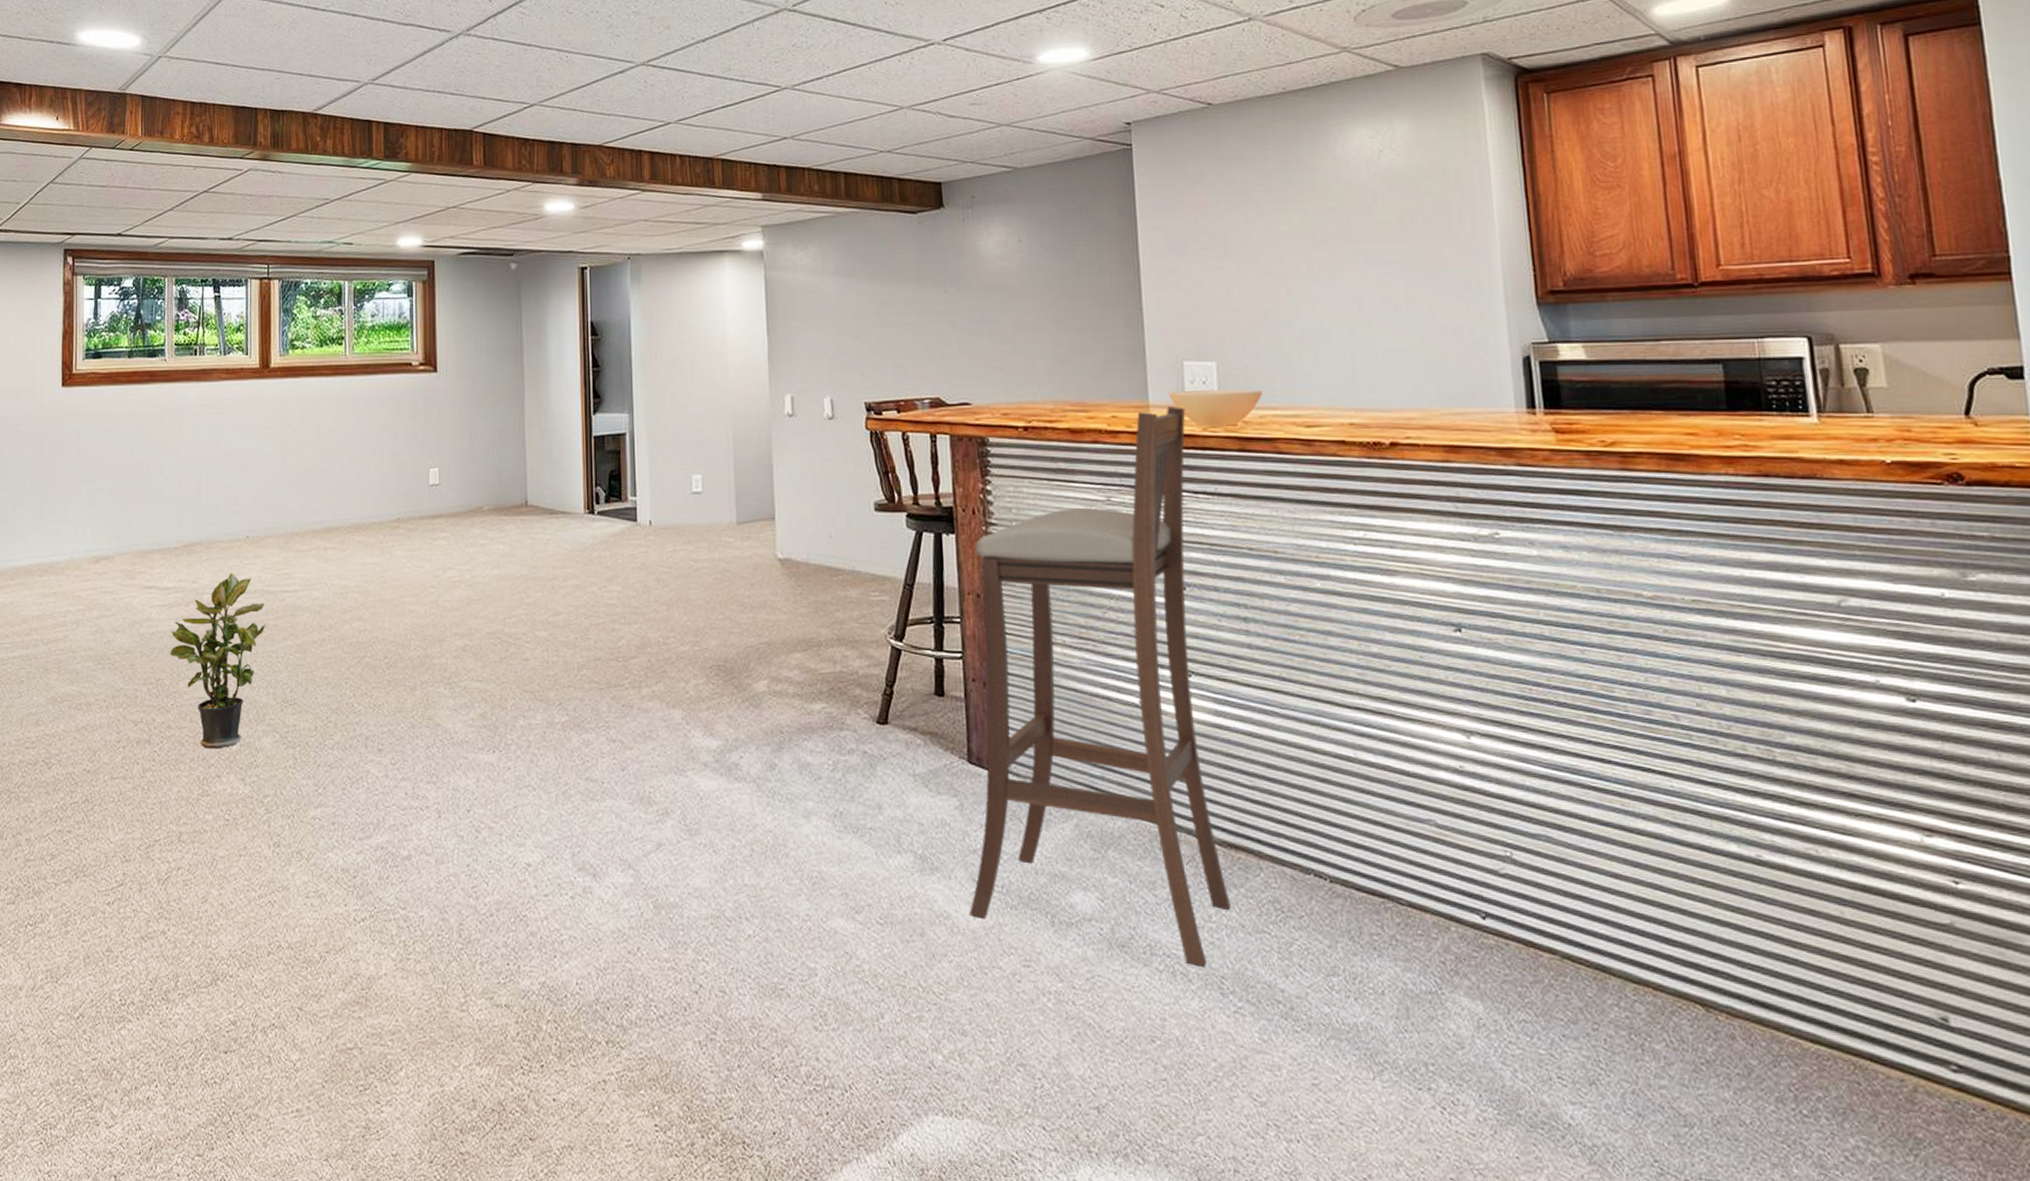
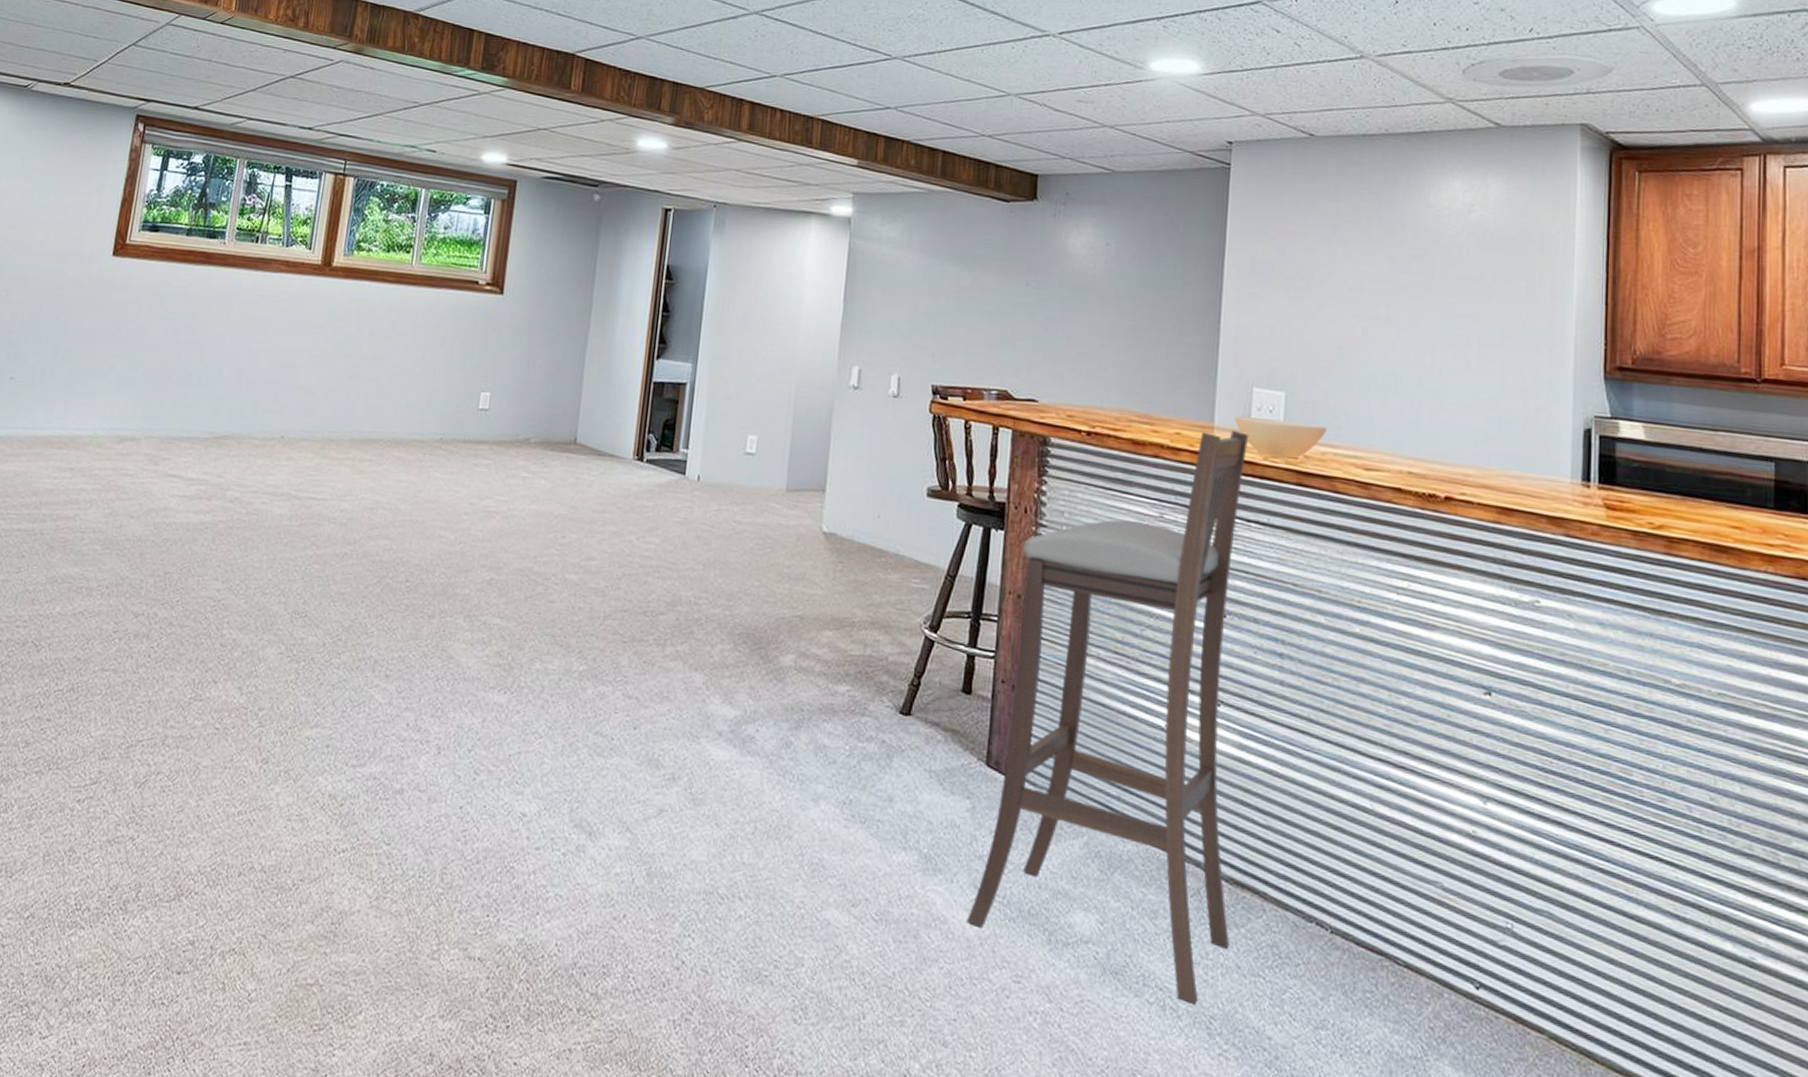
potted plant: present [169,572,266,749] -> none [182,471,290,653]

